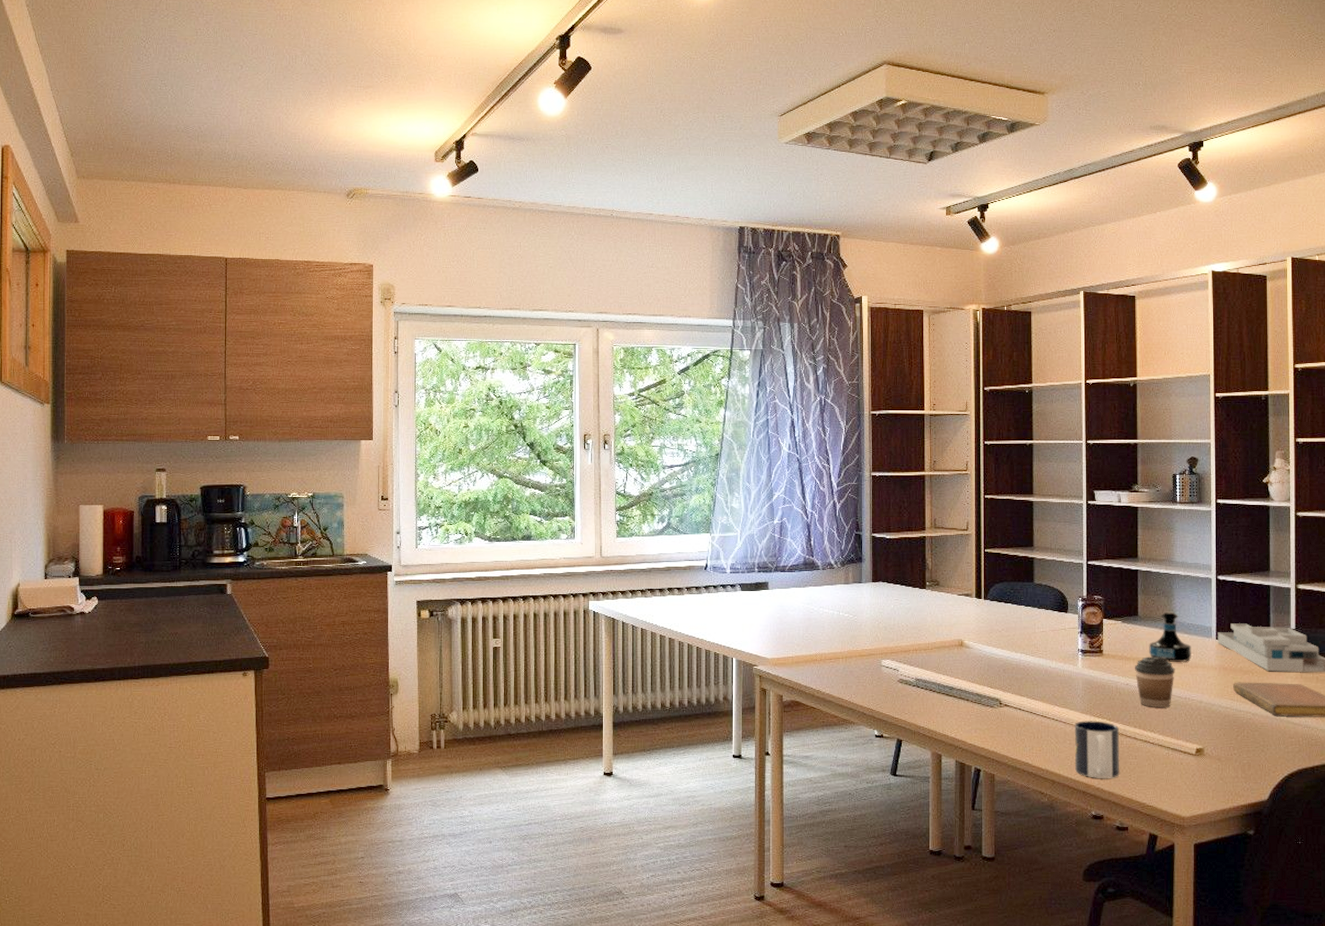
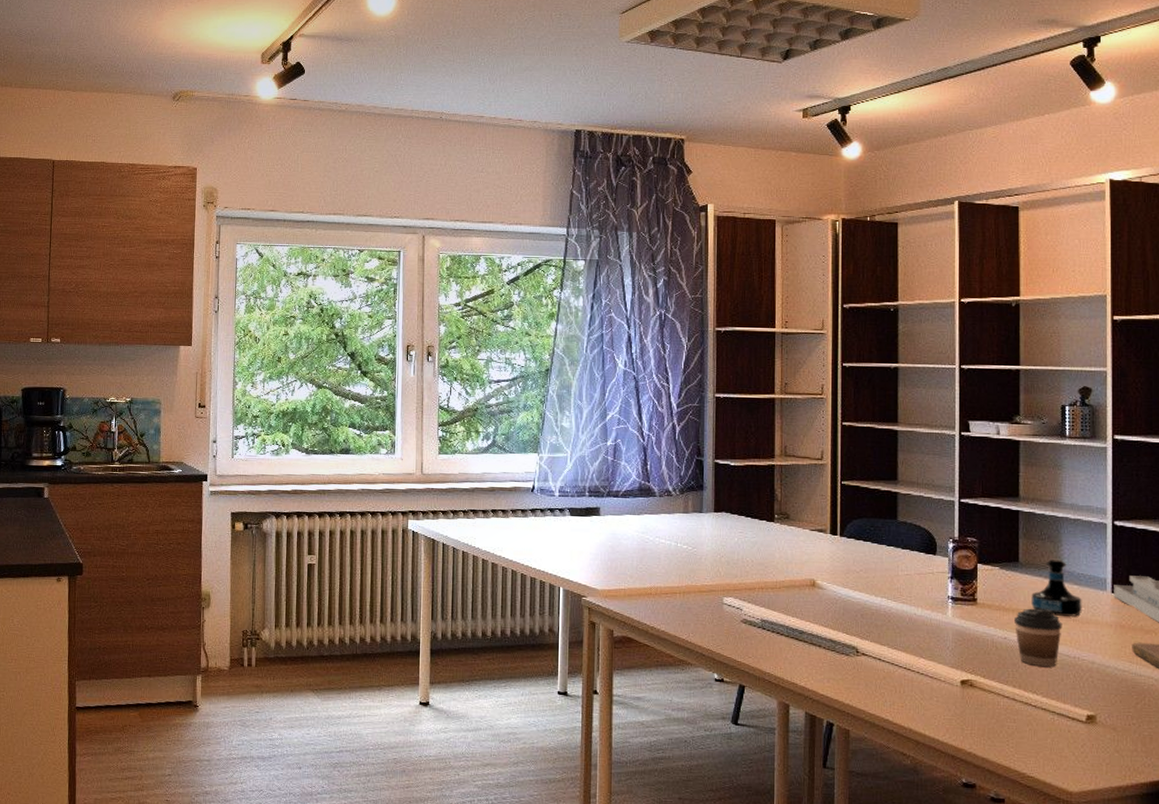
mug: present [1074,721,1120,778] -> none [942,676,996,743]

